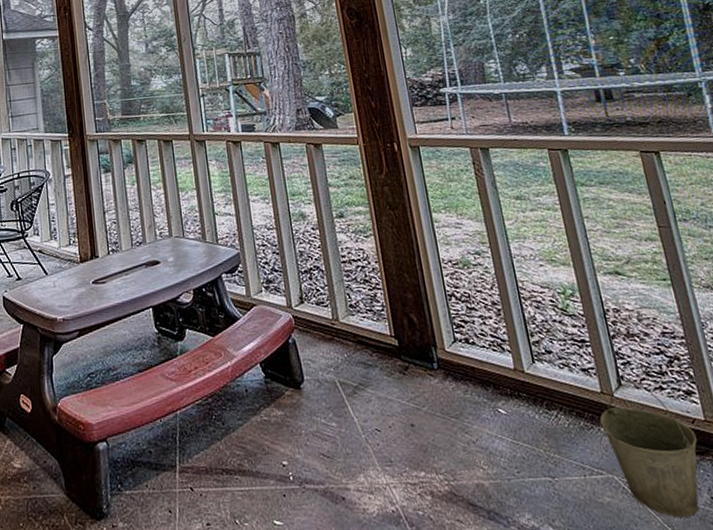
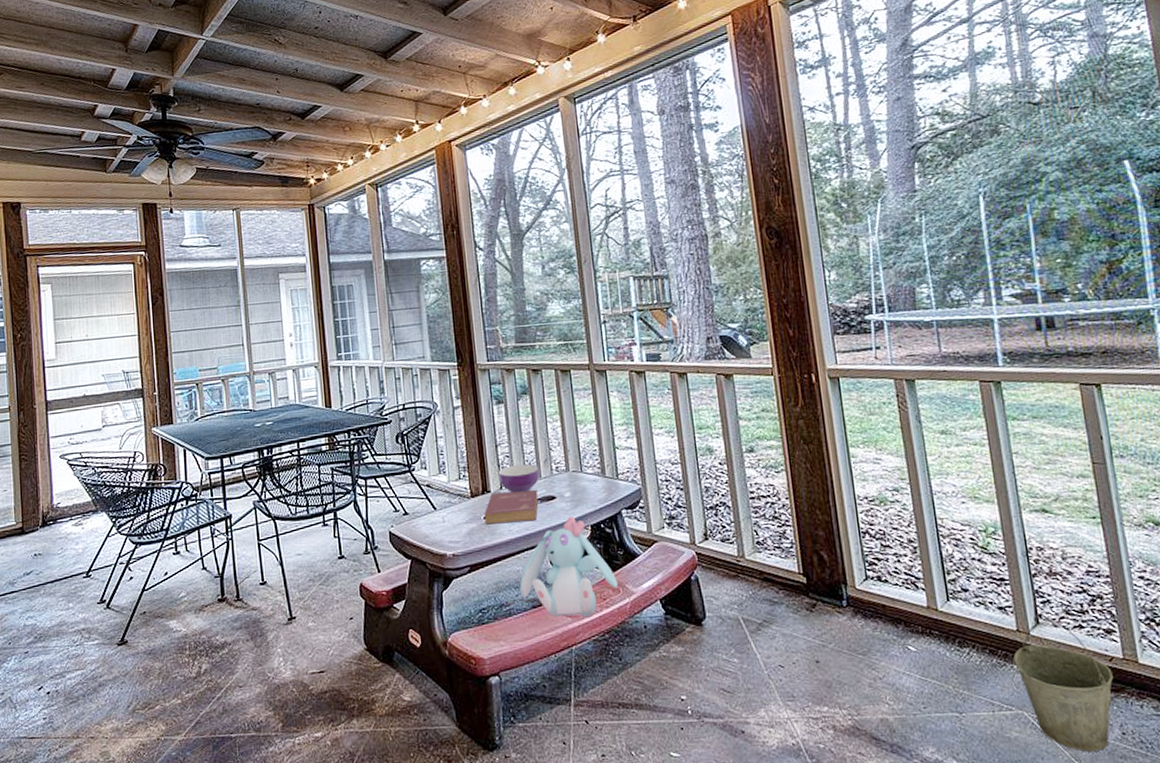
book: none [92,255,144,289] -> present [484,490,539,525]
bowl: none [105,230,145,259] -> present [498,464,540,494]
stuffed animal: none [126,280,219,382] -> present [519,516,618,618]

